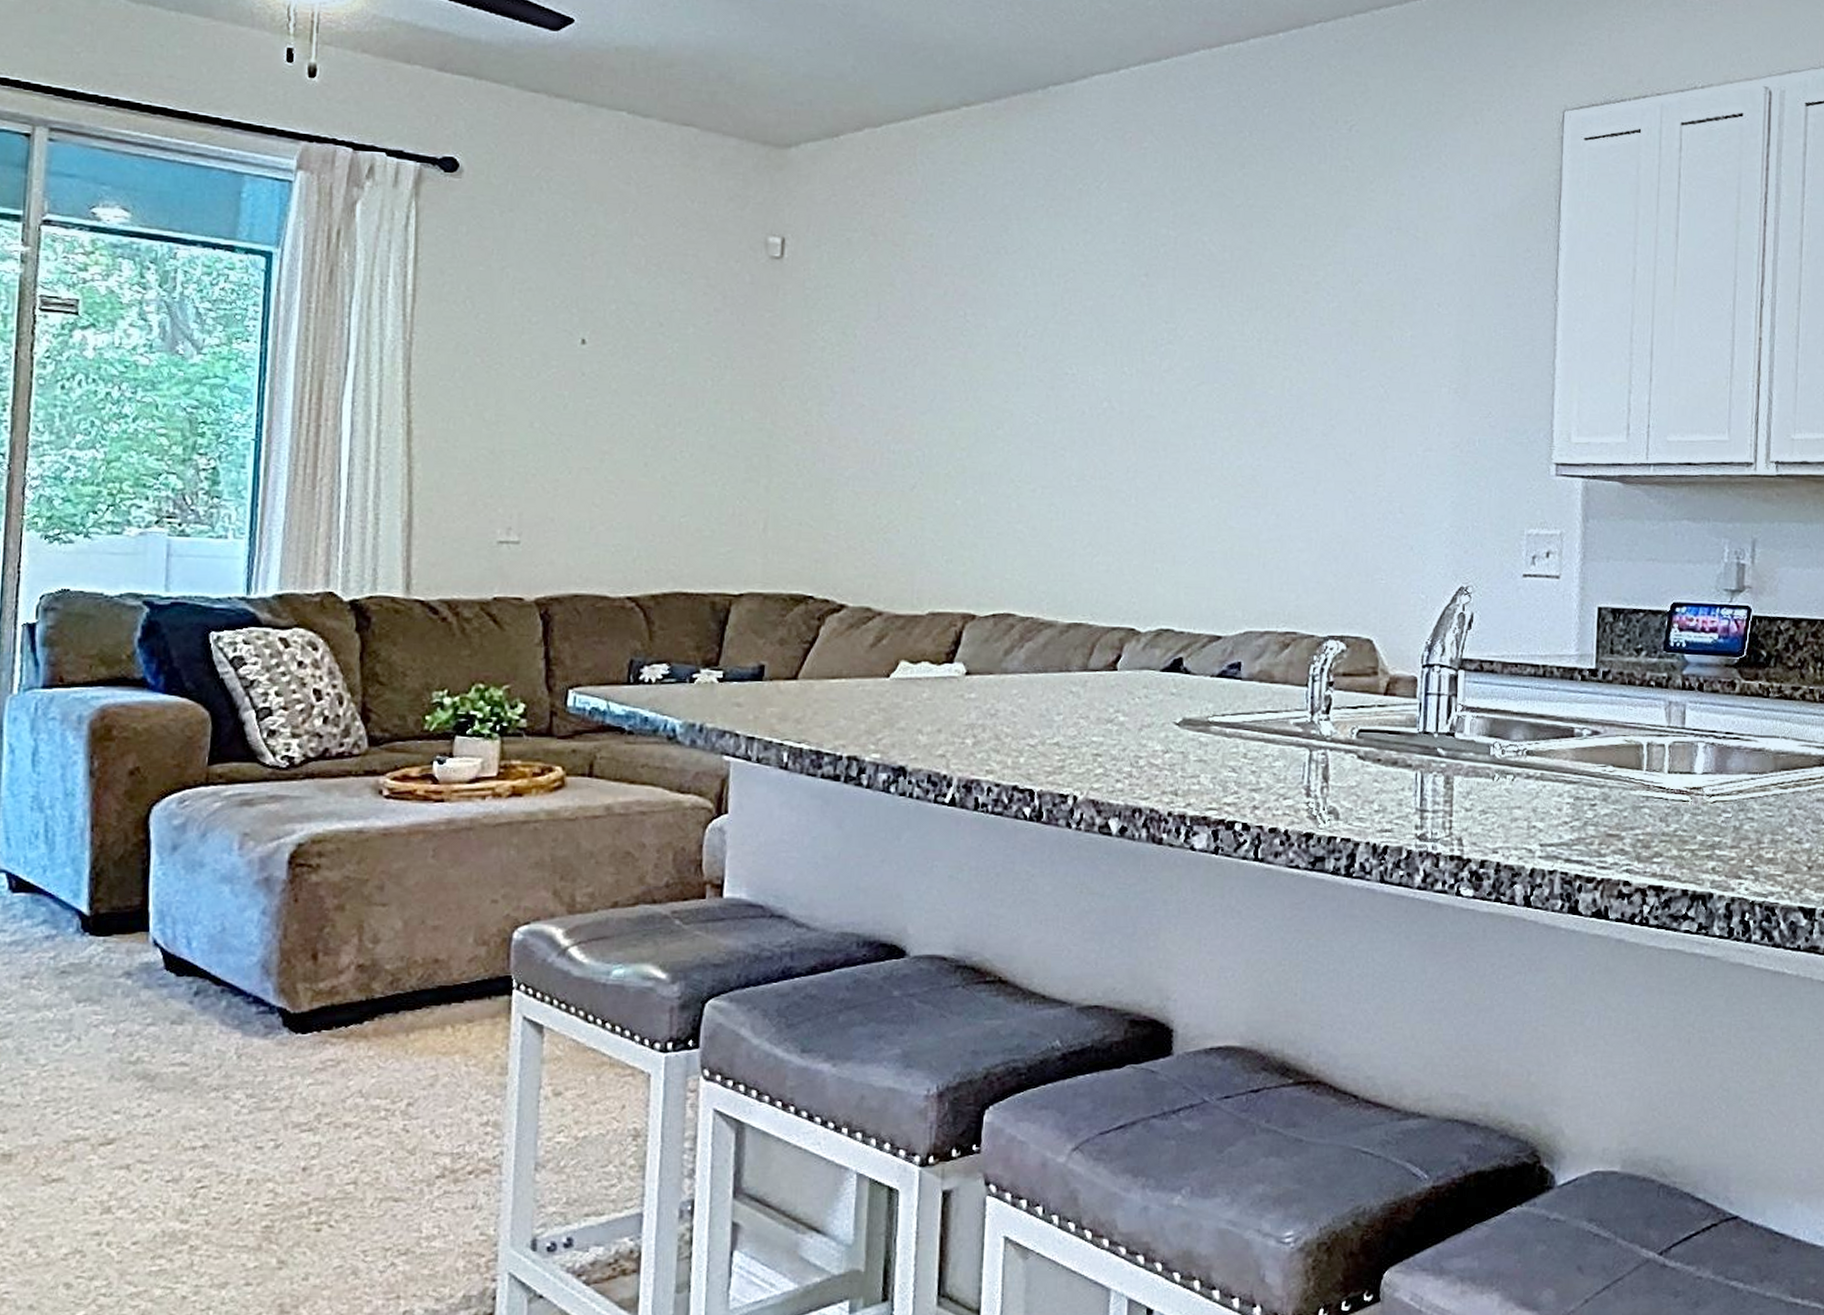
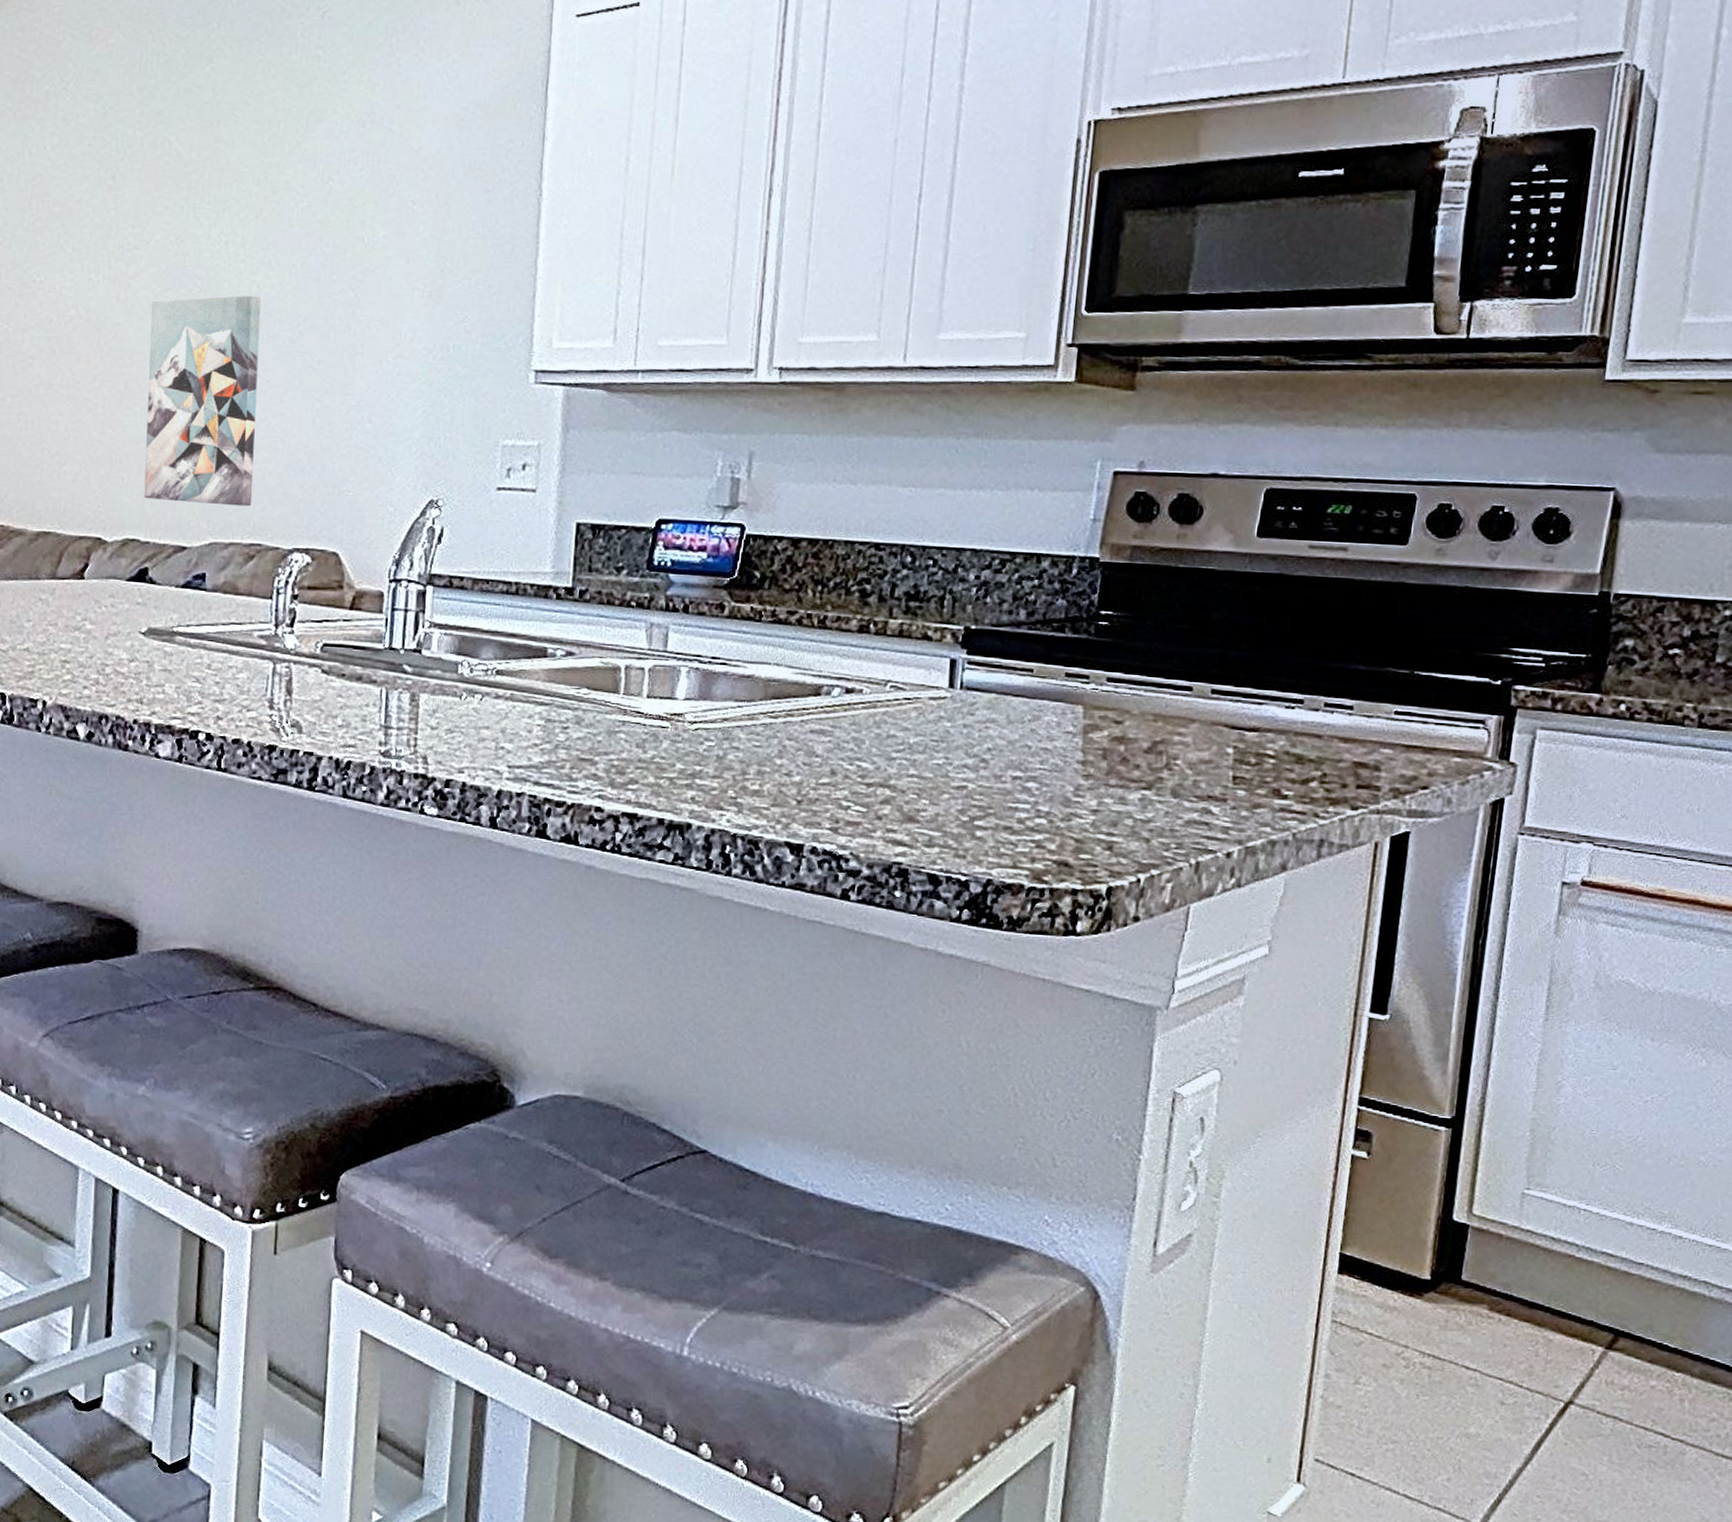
wall art: none [1178,390,1294,595] -> present [144,295,262,507]

